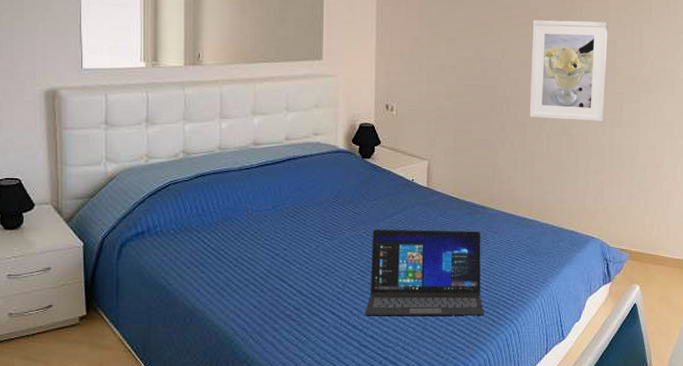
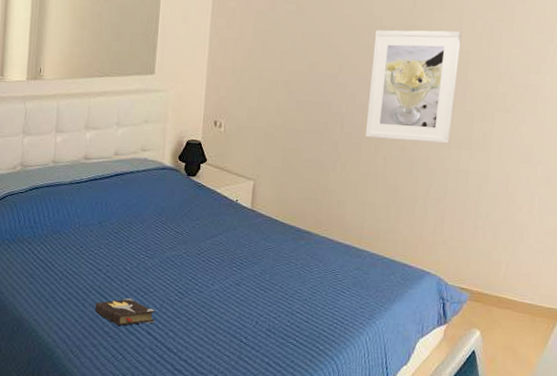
hardback book: none [275,280,338,308] -> present [95,298,155,326]
laptop: present [365,229,484,316] -> none [180,250,305,349]

